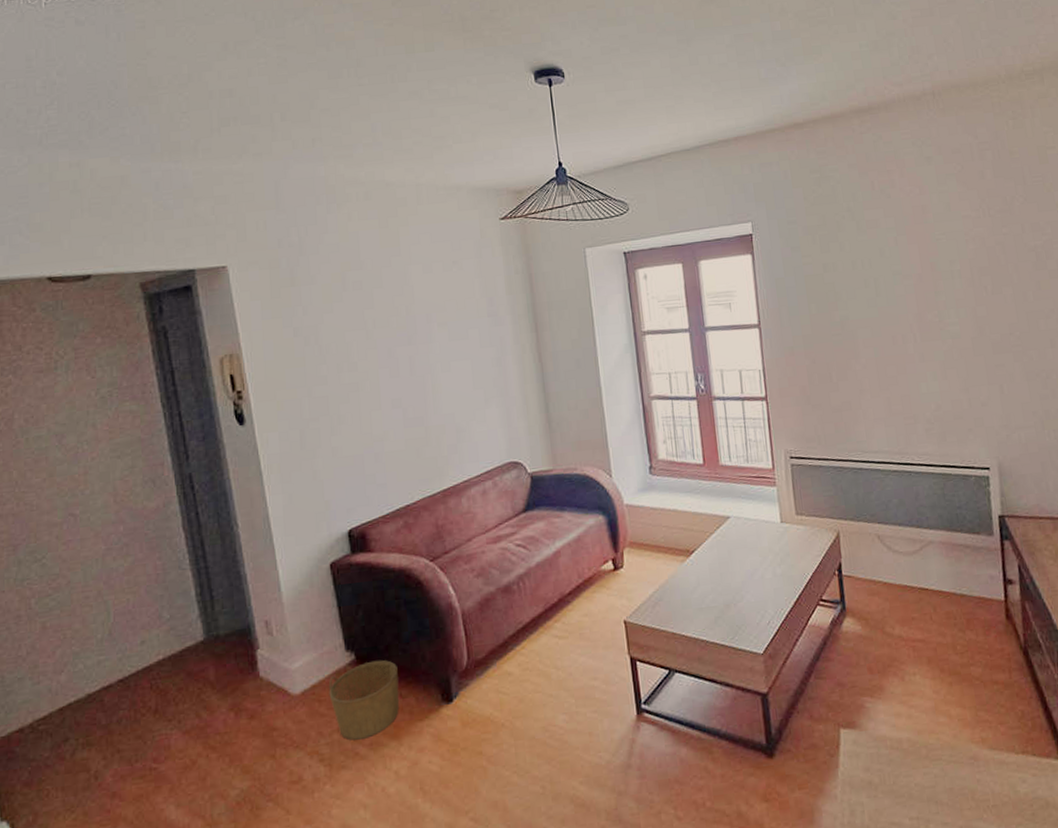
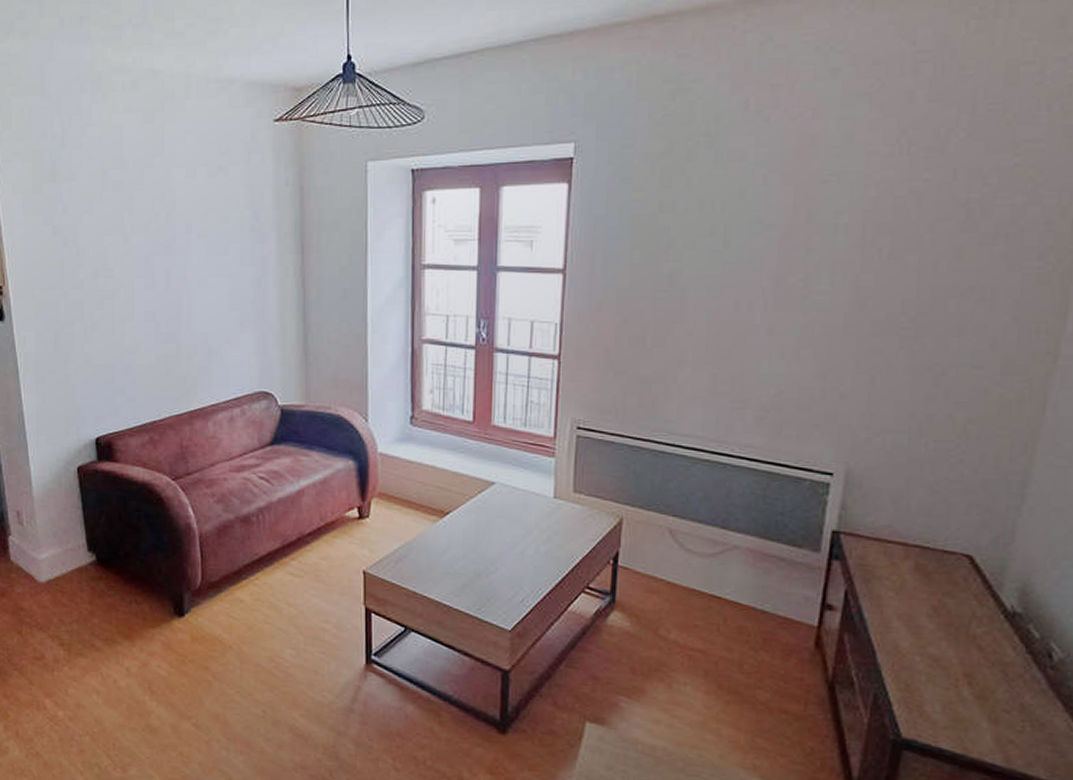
basket: present [328,660,399,740] -> none [70,564,136,634]

